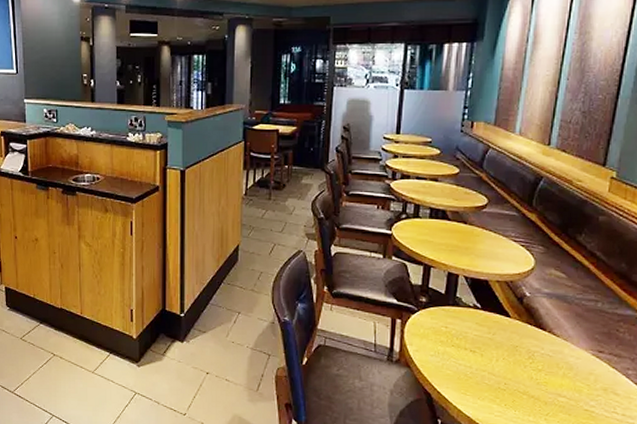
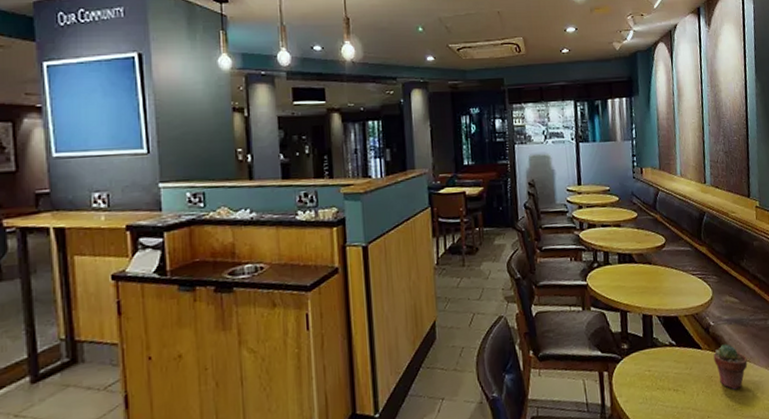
potted succulent: none [523,317,564,365] -> present [713,344,748,390]

